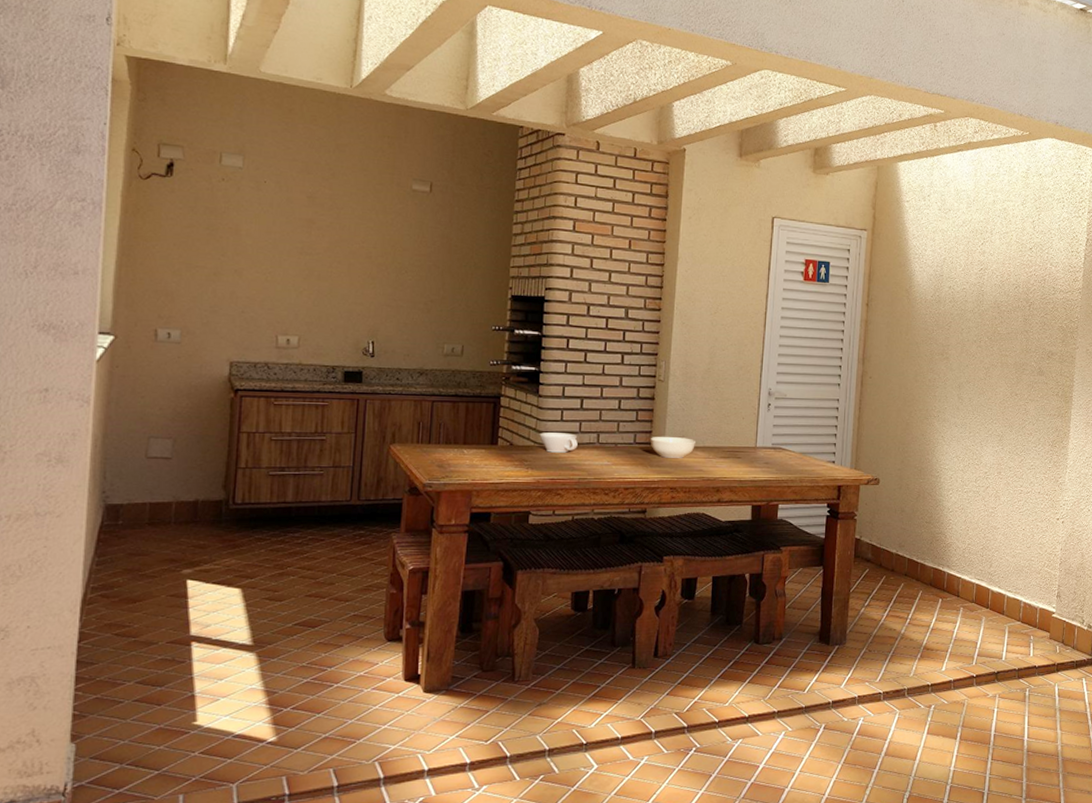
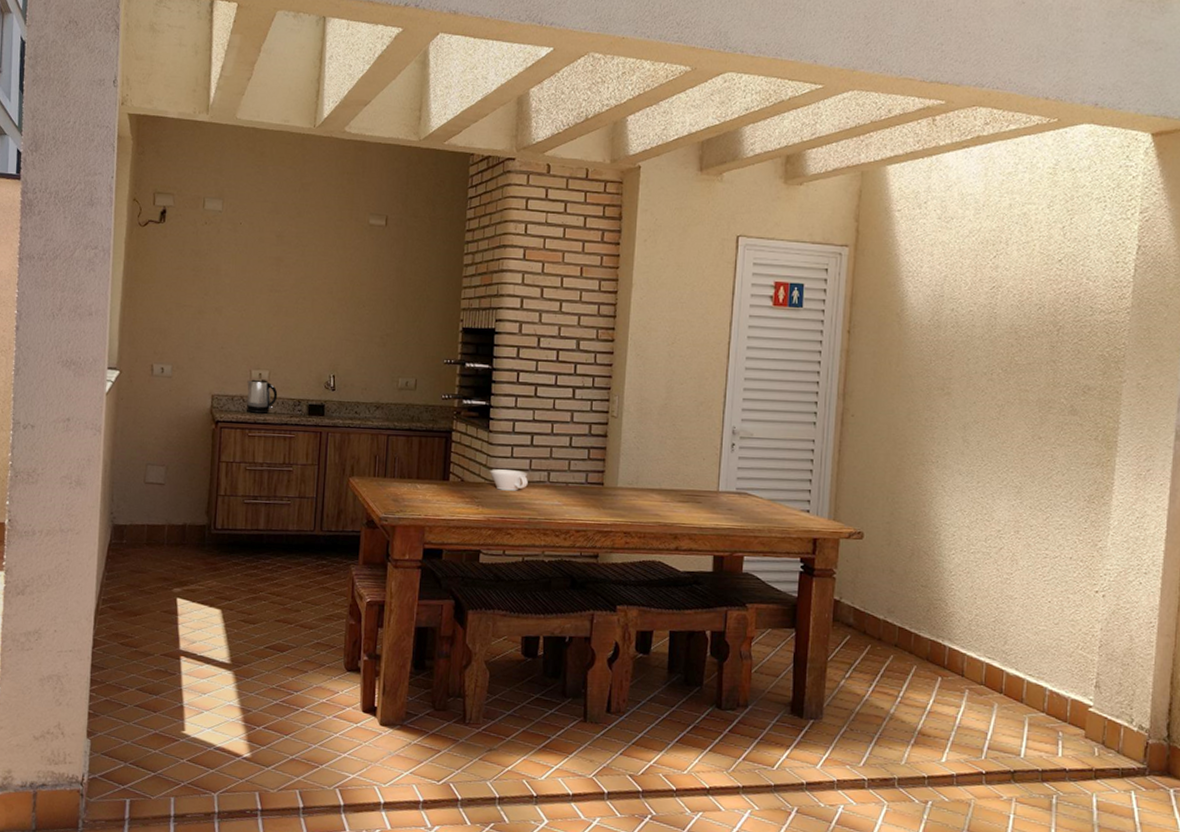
kettle: none [271,344,309,381] -> present [246,378,278,414]
bowl: present [650,436,697,458] -> none [602,476,652,501]

